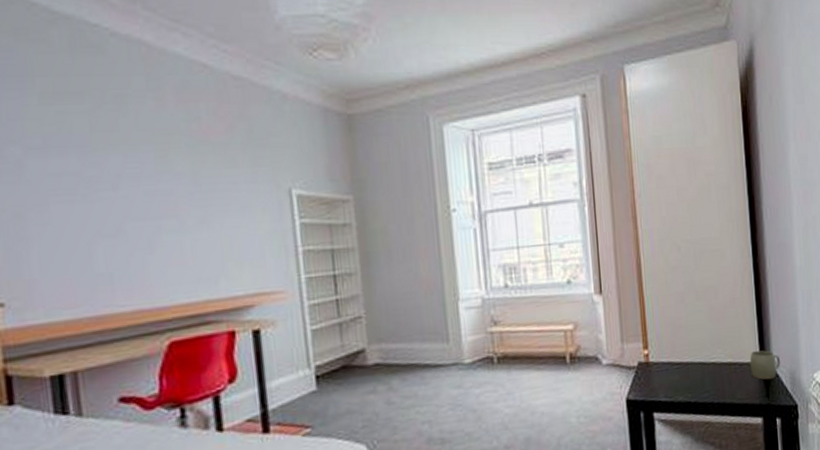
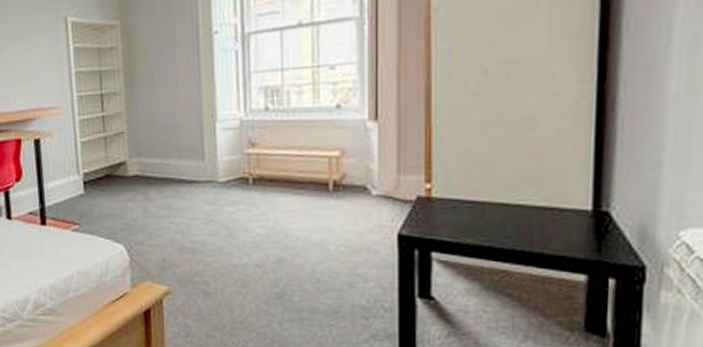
mug: present [749,350,781,380] -> none [575,196,626,232]

